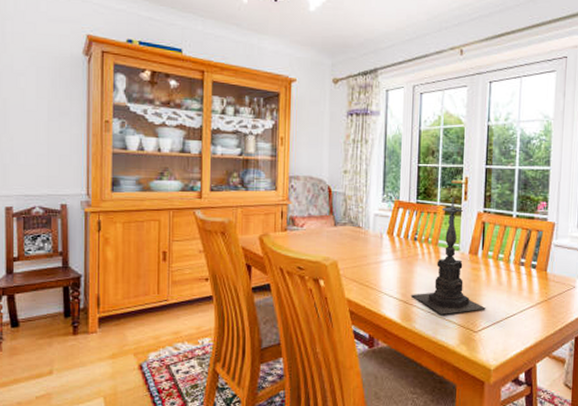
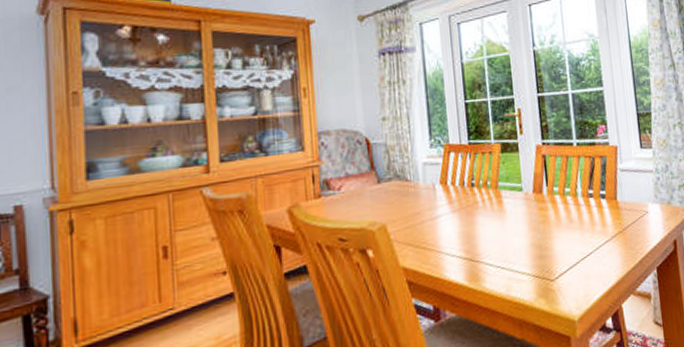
candle holder: present [410,197,486,314] -> none [475,132,560,267]

